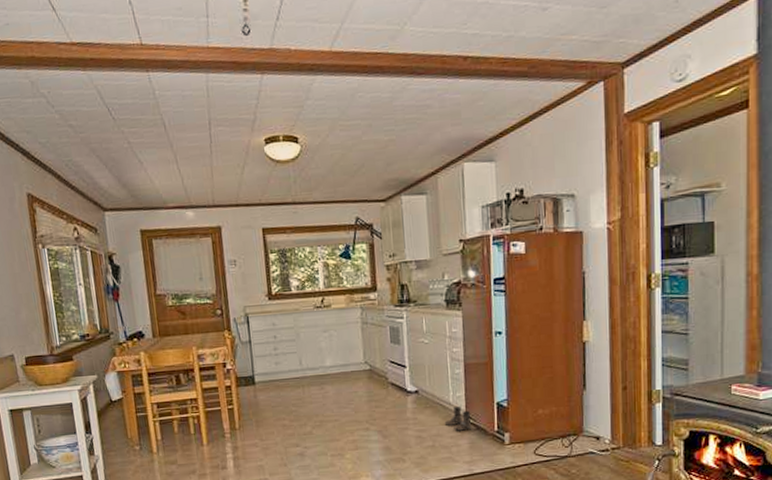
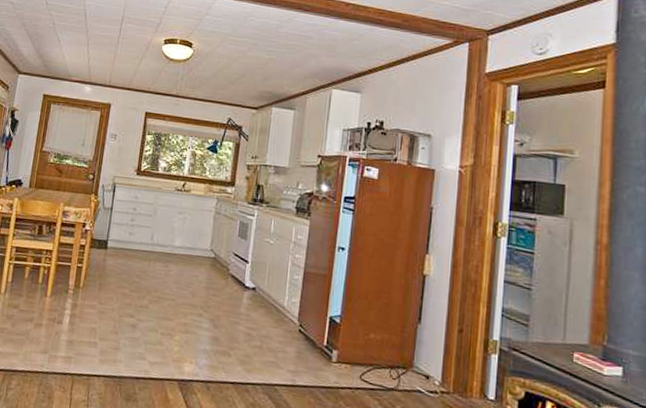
boots: present [444,407,472,431] -> none [275,312,302,338]

